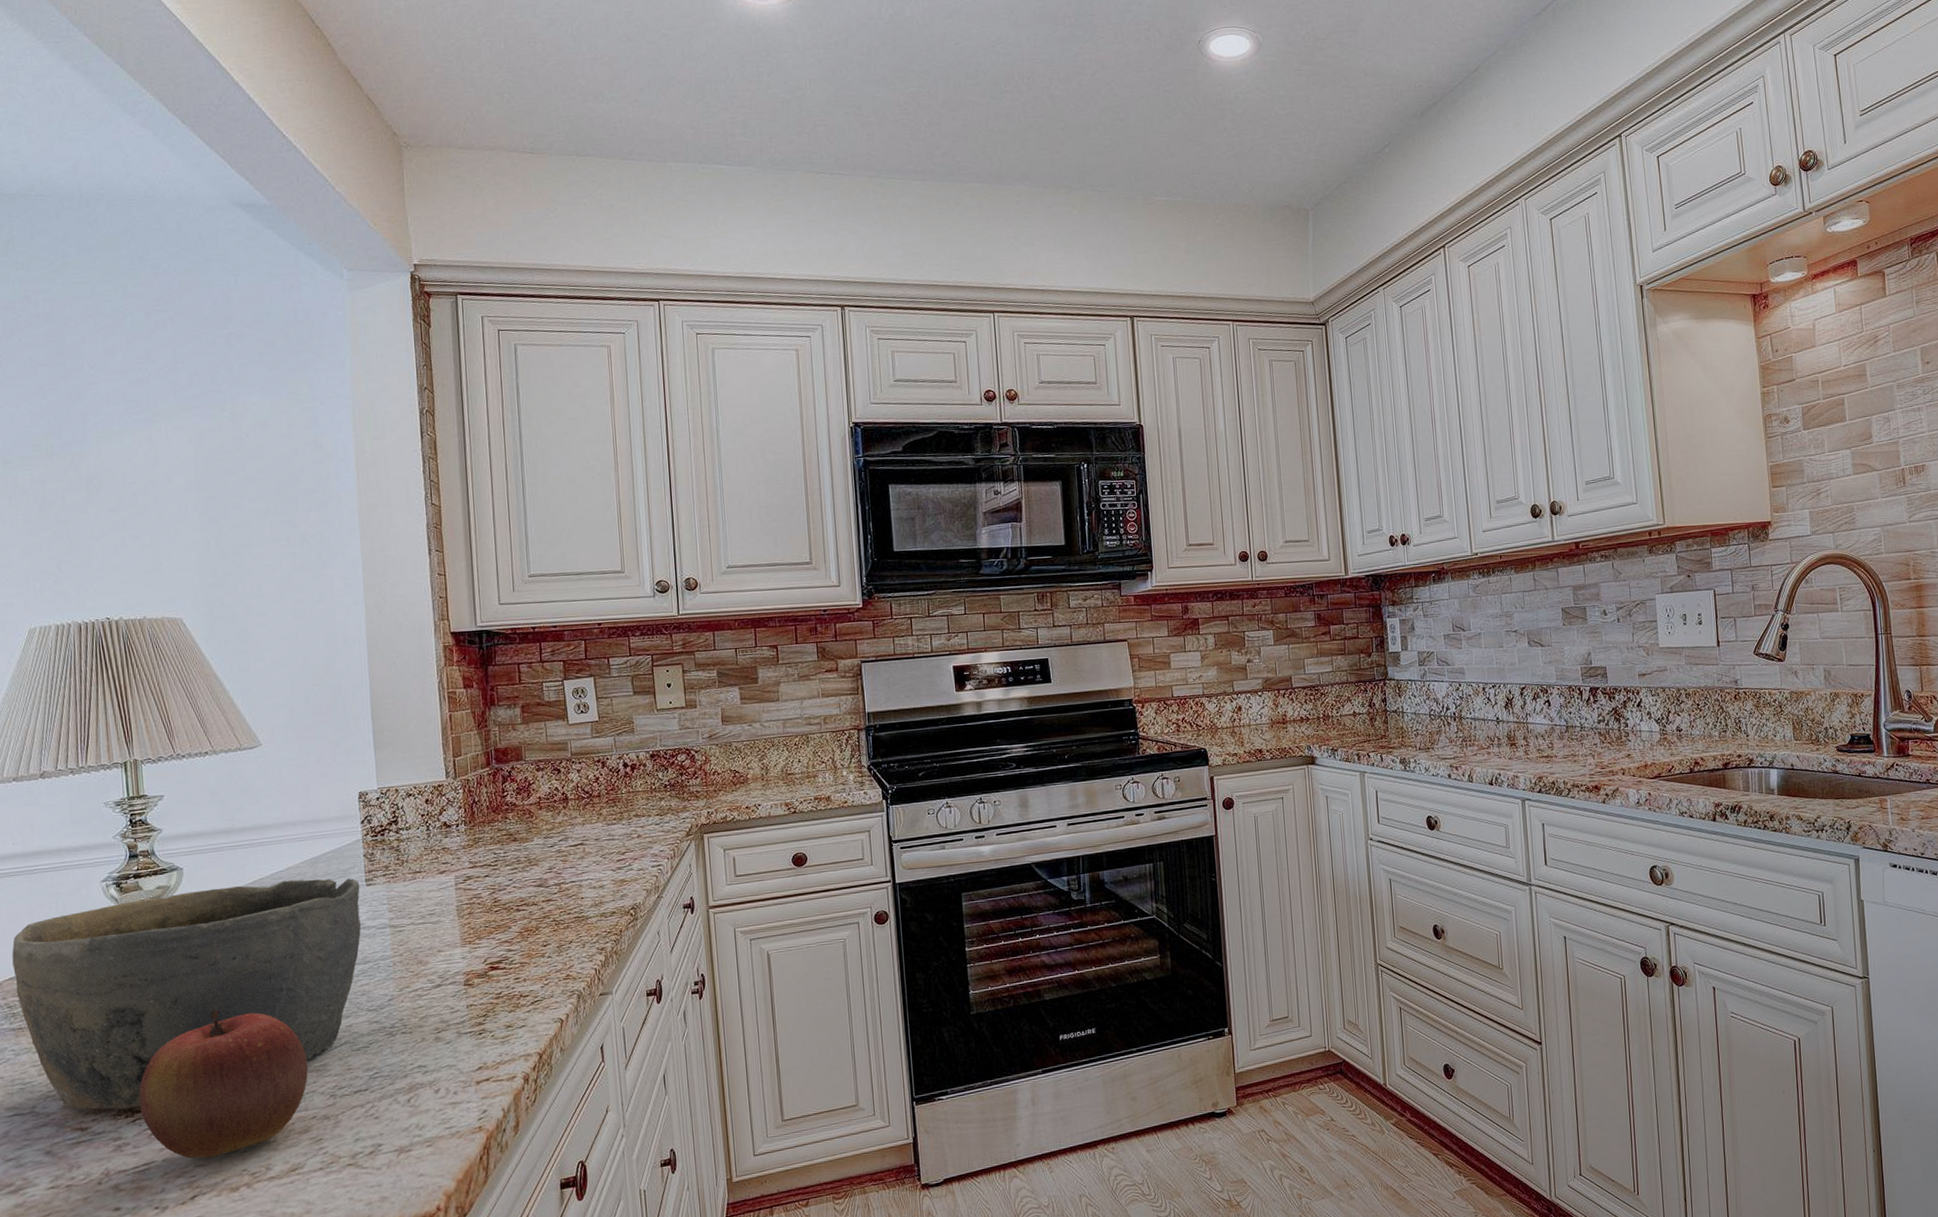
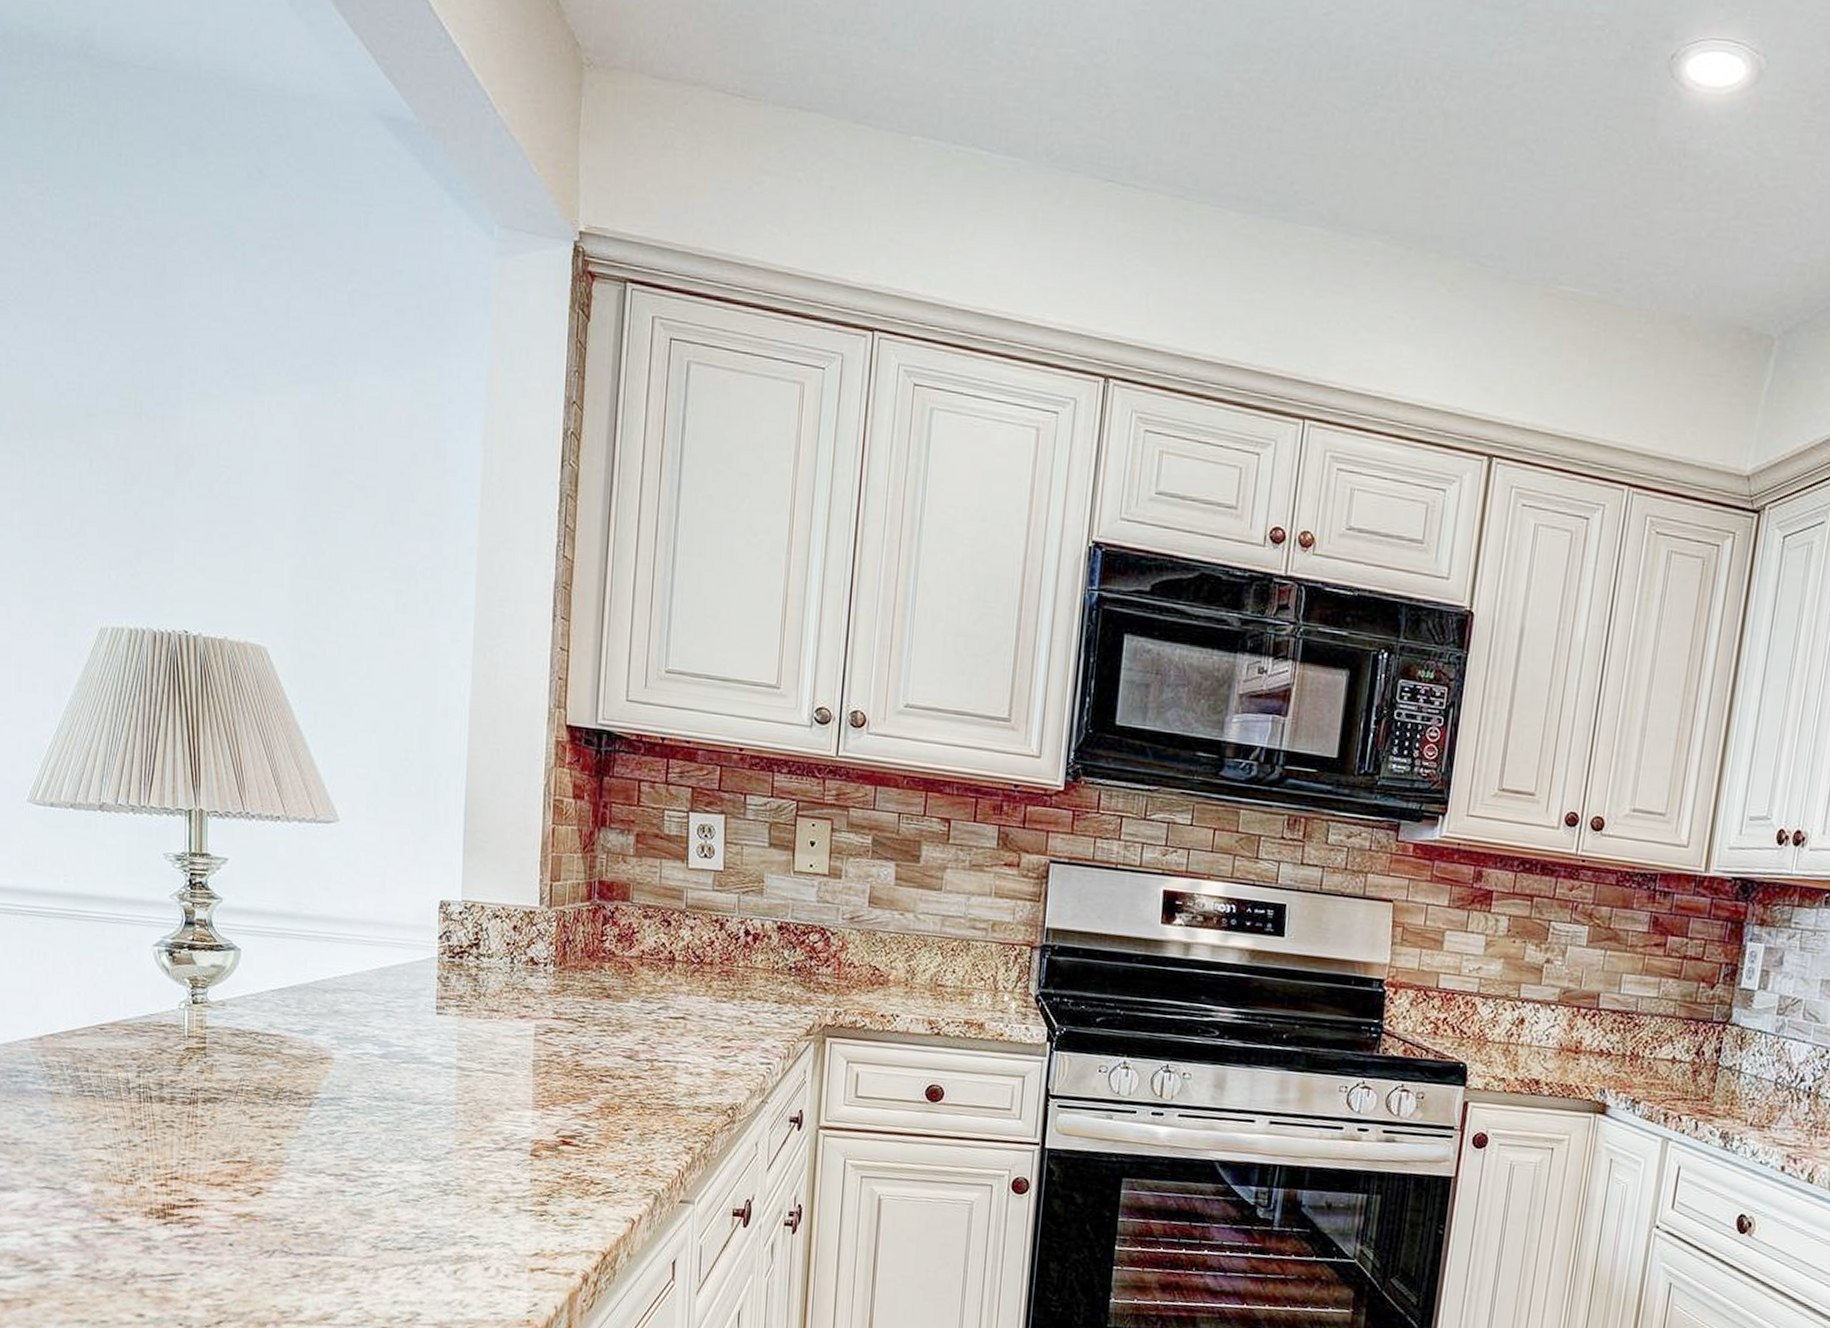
bowl: present [12,878,362,1110] -> none [55,975,430,1210]
apple: present [139,1010,308,1159] -> none [173,1120,352,1284]

